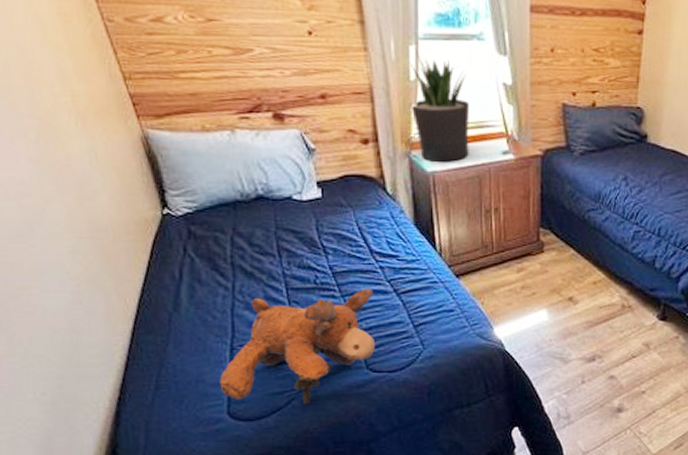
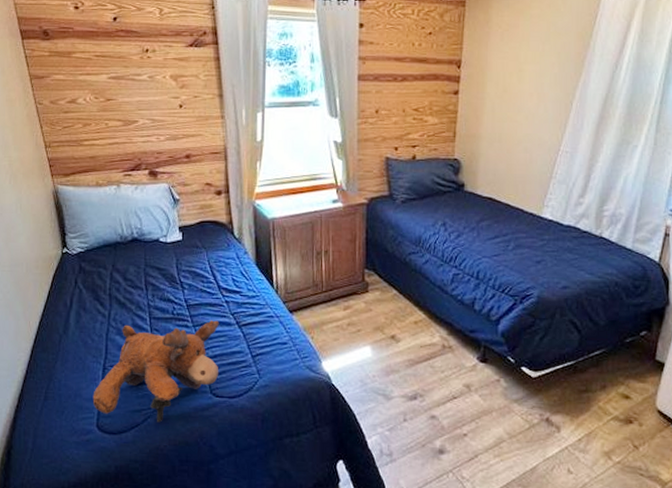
planter: present [410,53,469,162] -> none [256,118,305,210]

